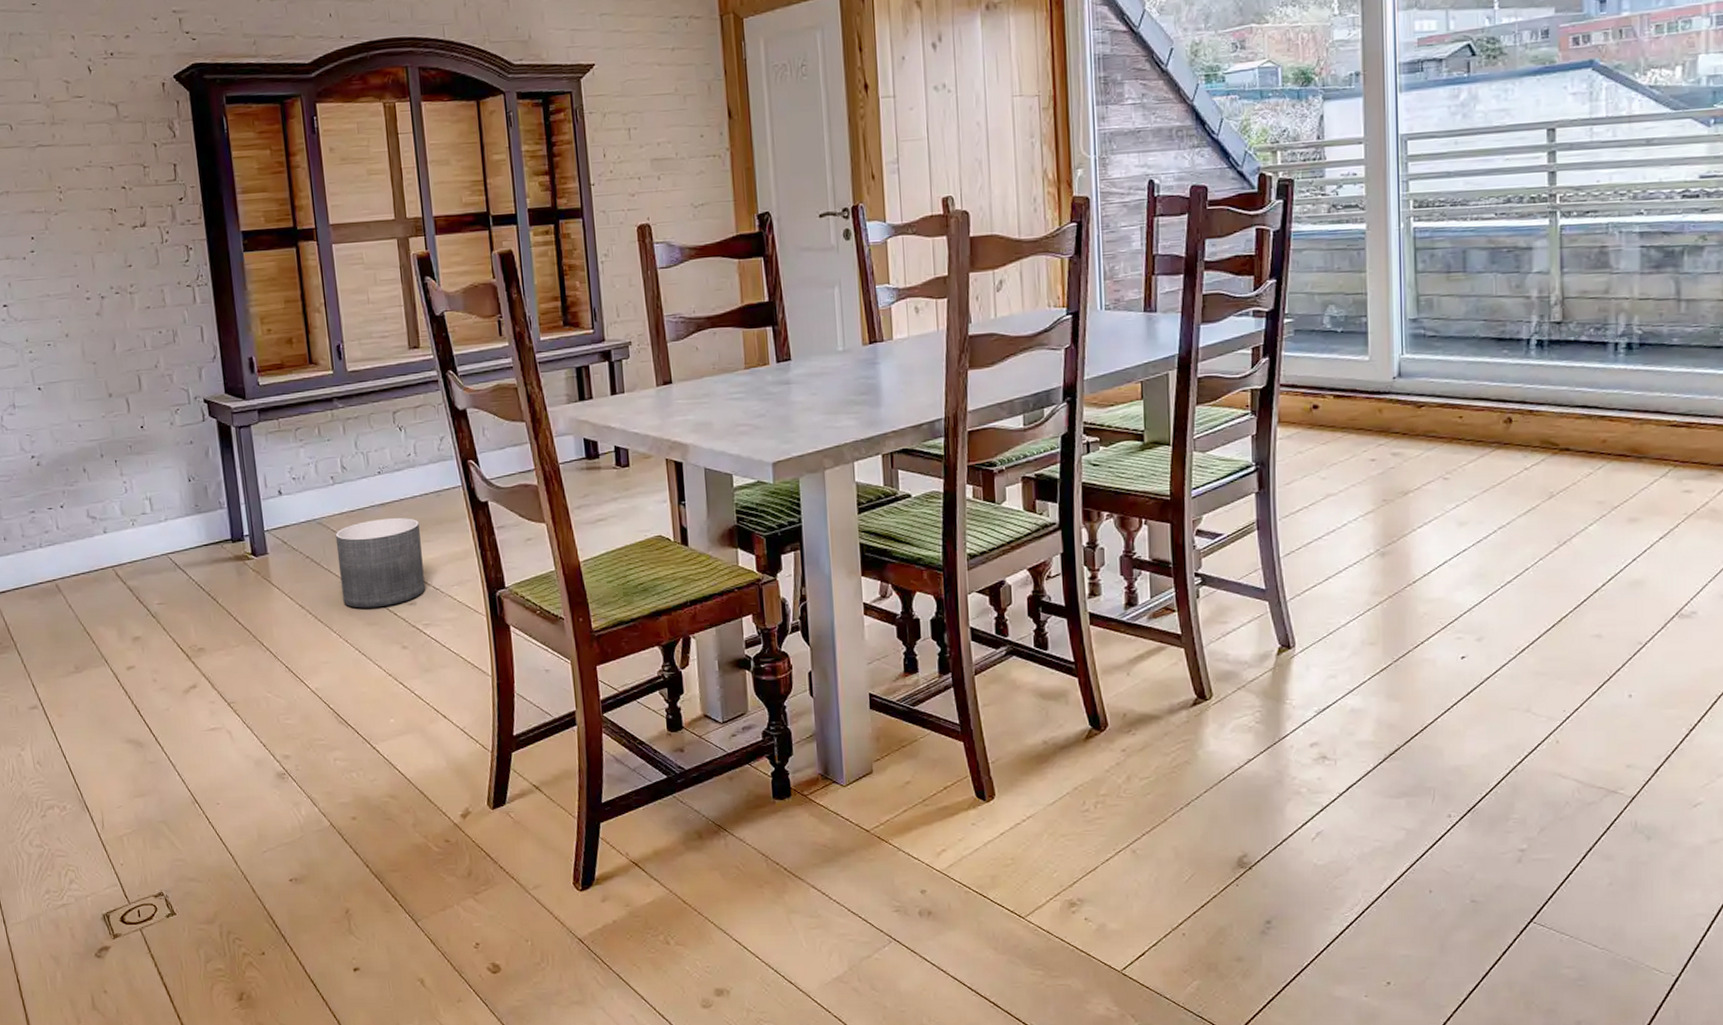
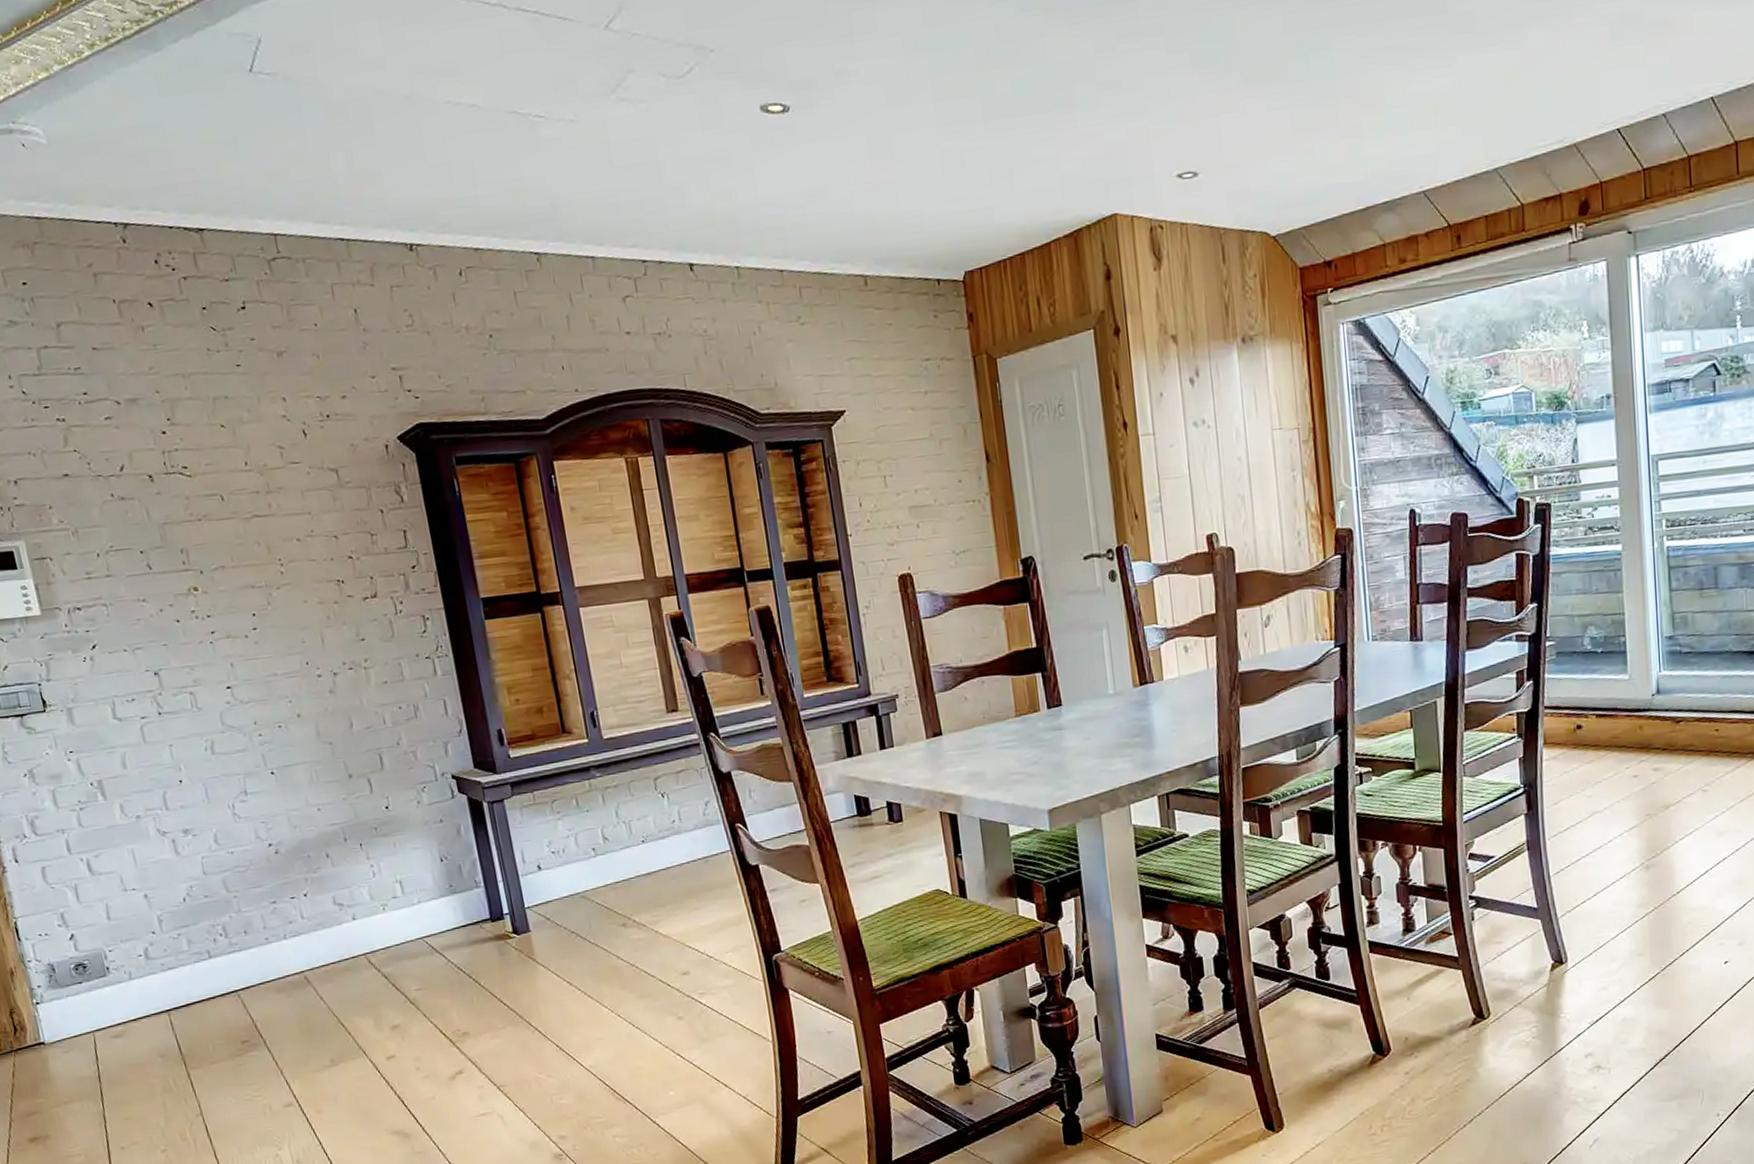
planter: present [335,517,425,608] -> none [600,886,699,982]

